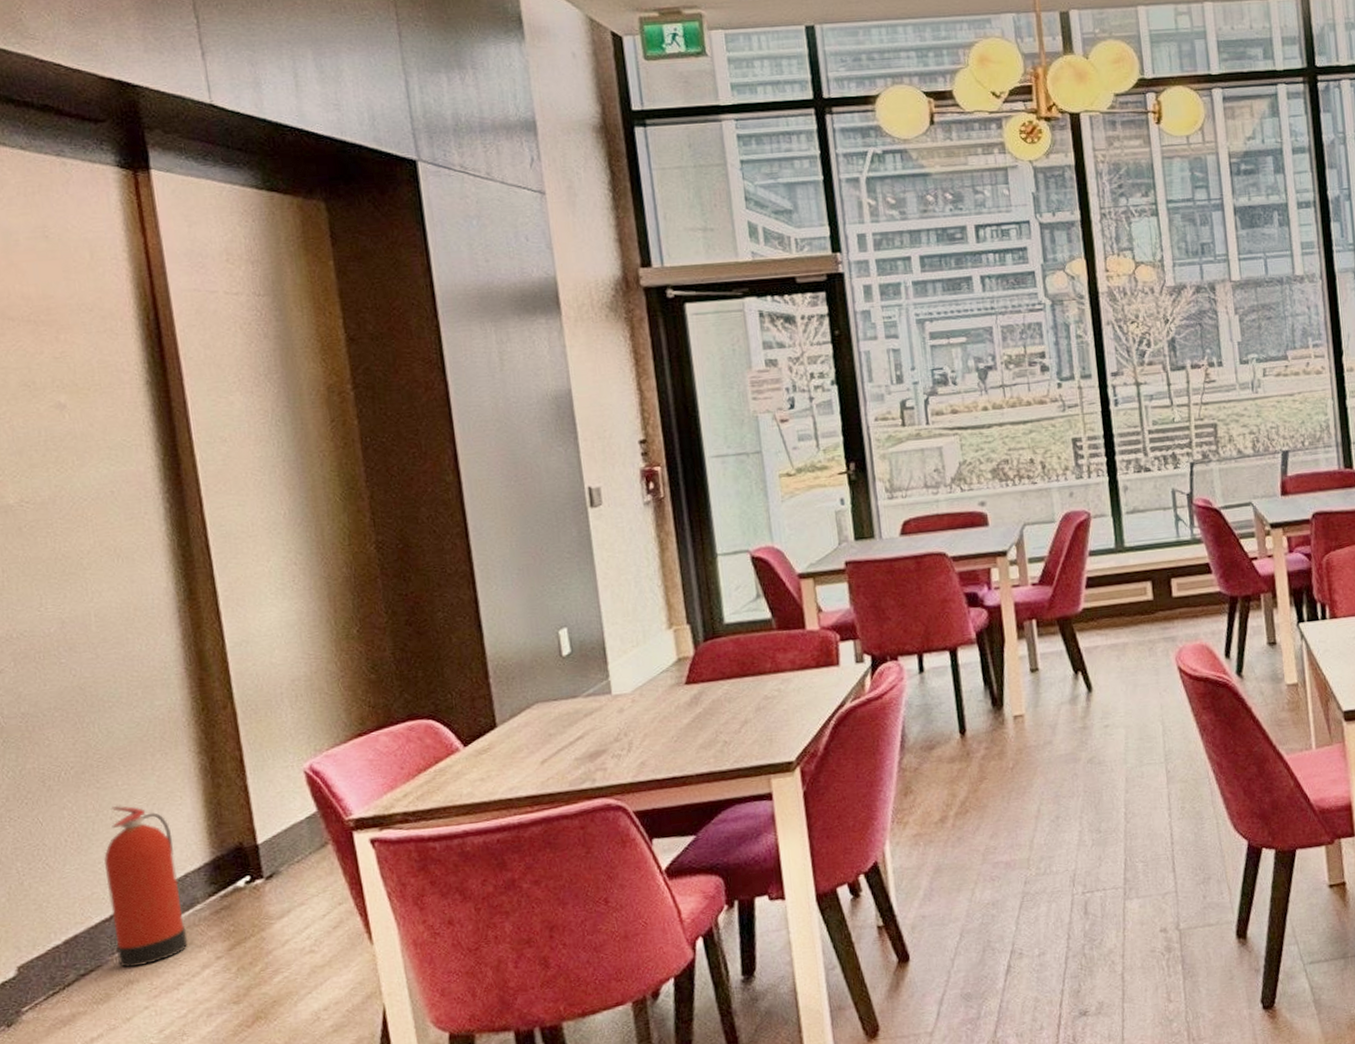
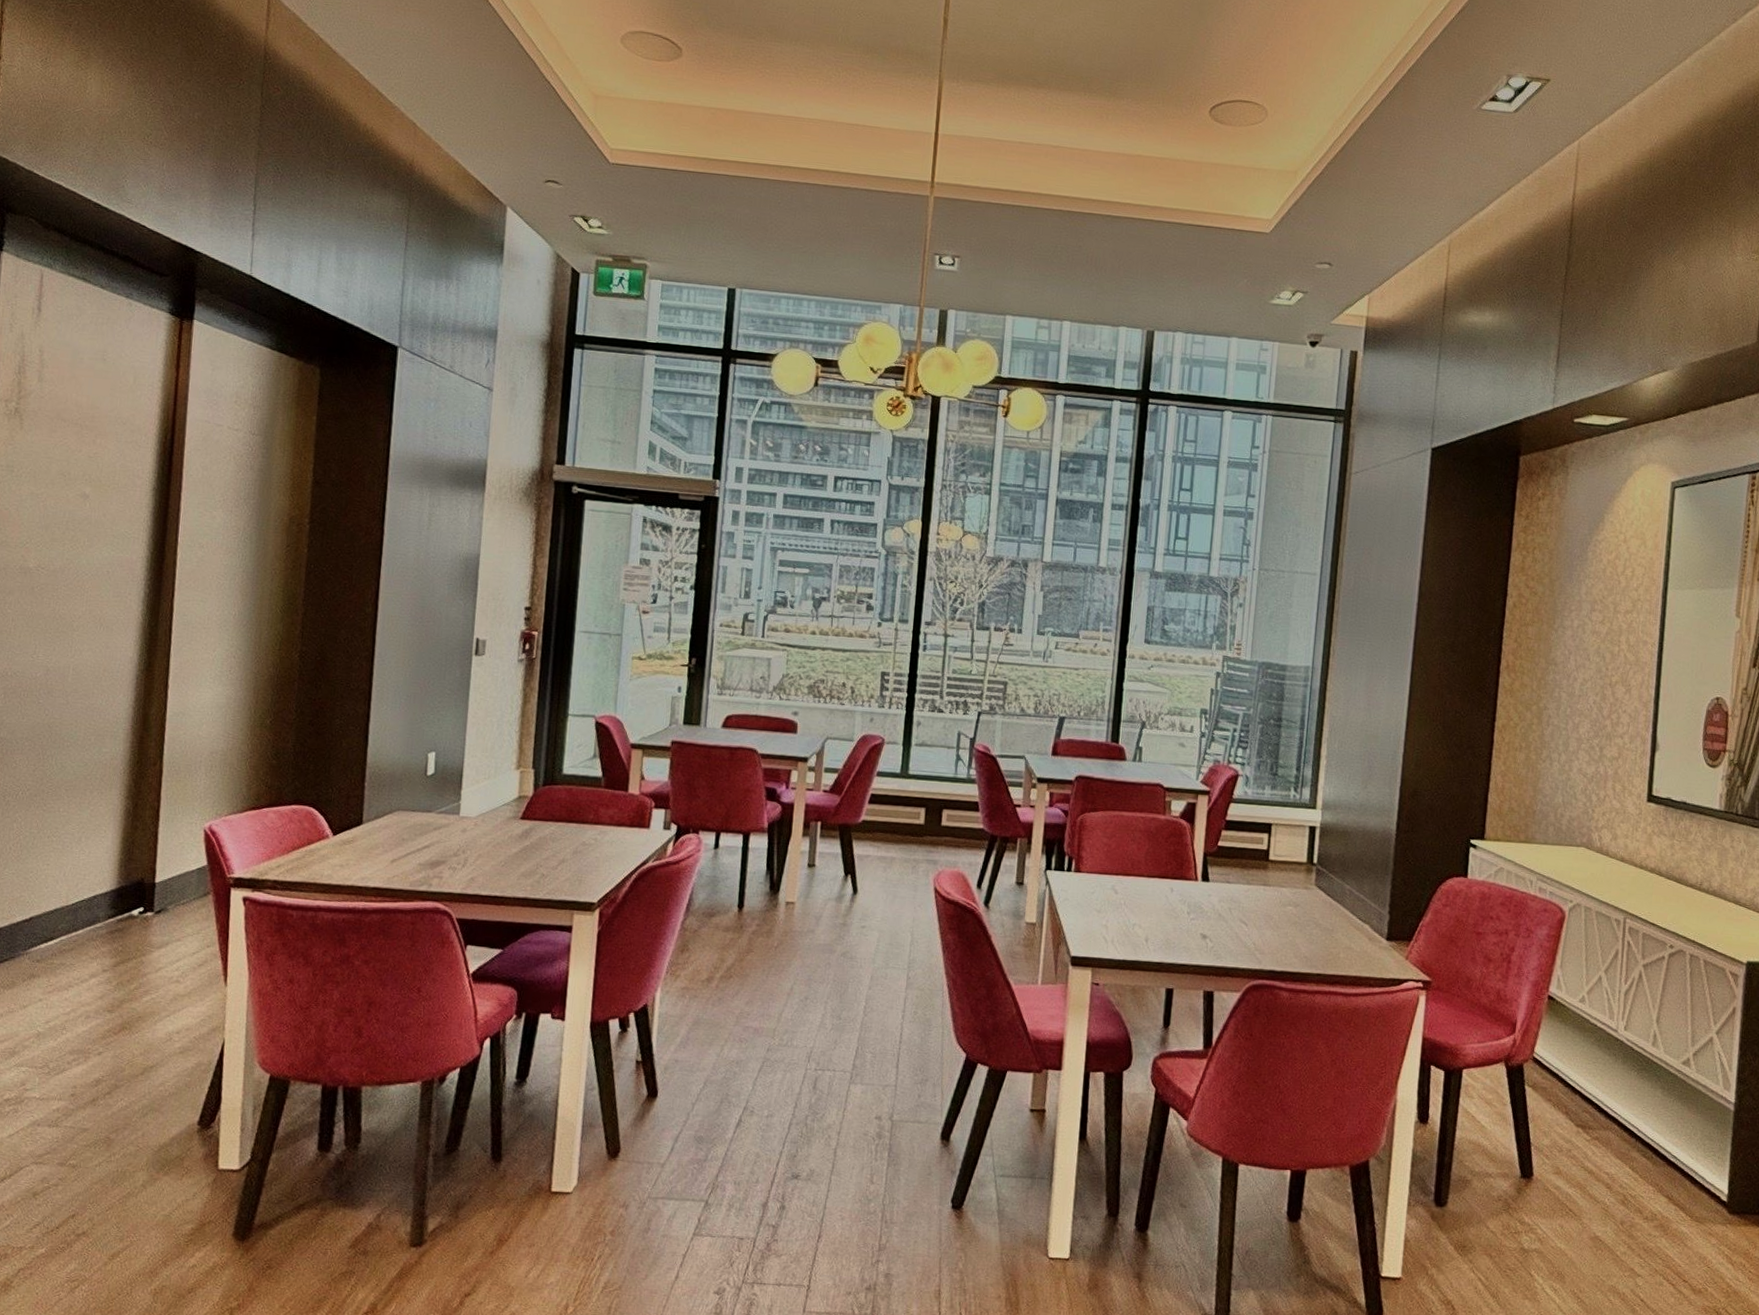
fire extinguisher: present [103,805,188,968] -> none [27,827,92,965]

